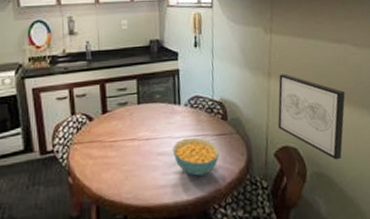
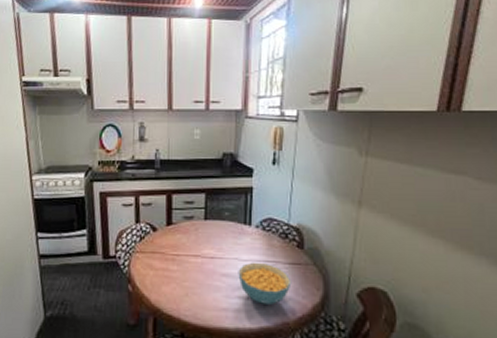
wall art: present [277,74,345,160] -> none [364,204,458,313]

